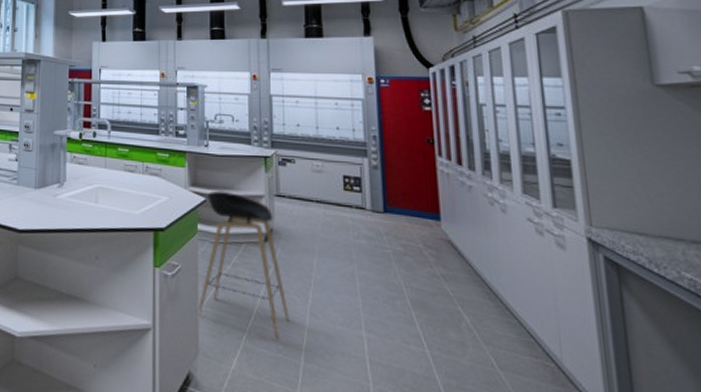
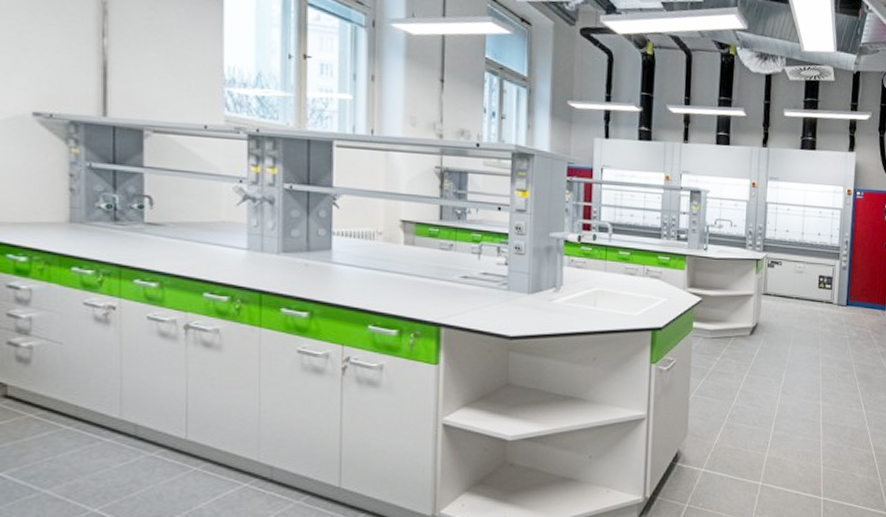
stool: present [196,190,290,339] -> none [687,291,766,415]

